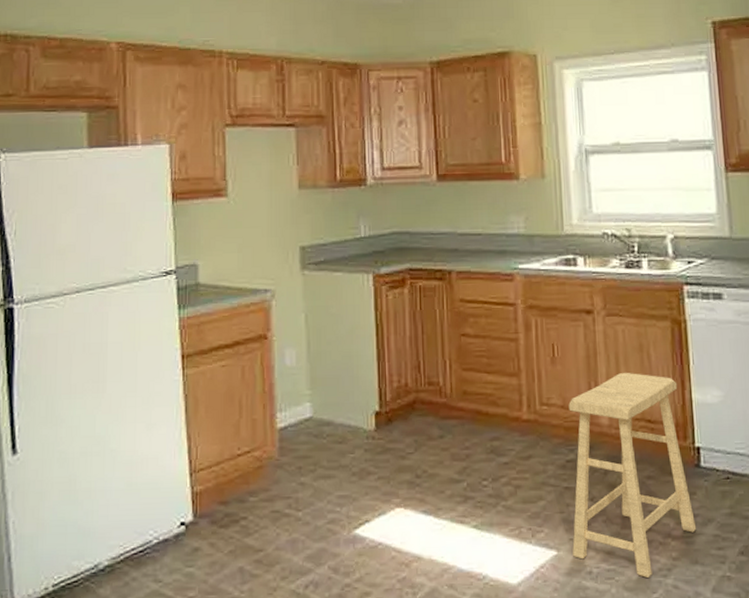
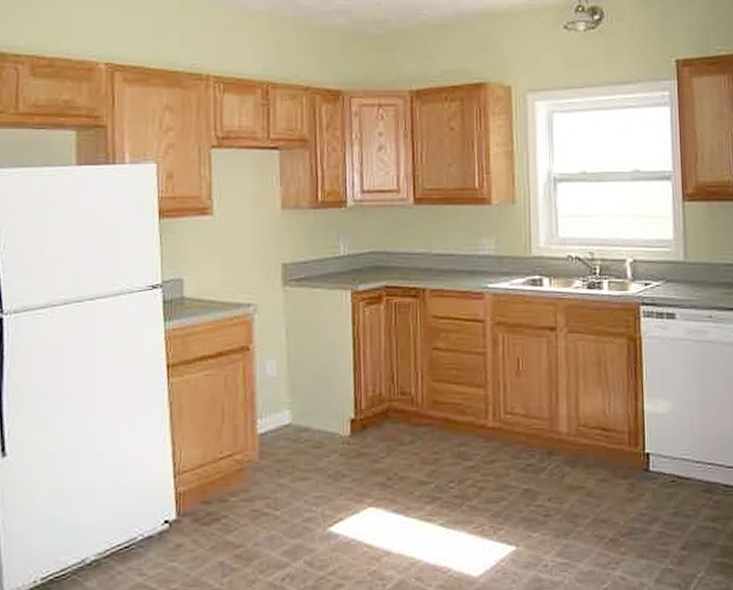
stool: present [568,373,697,578] -> none [530,385,644,570]

